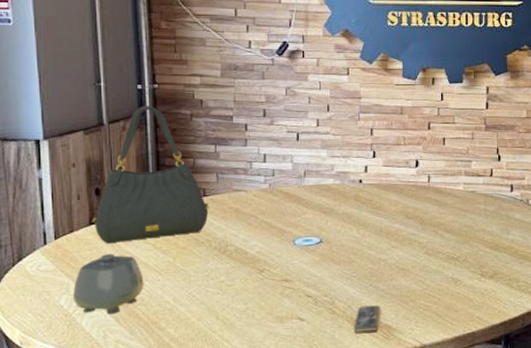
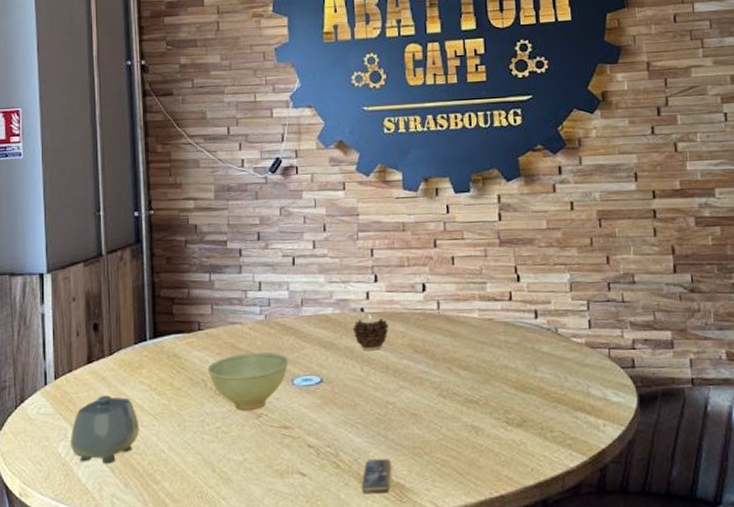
handbag: present [92,106,210,244] -> none [90,233,205,384]
bowl: none [212,216,291,266] -> present [207,352,289,410]
candle: none [351,185,385,217] -> present [352,314,390,351]

